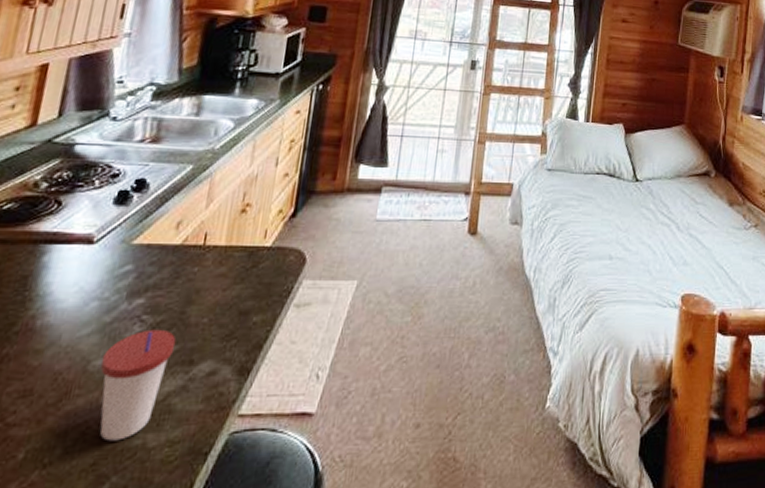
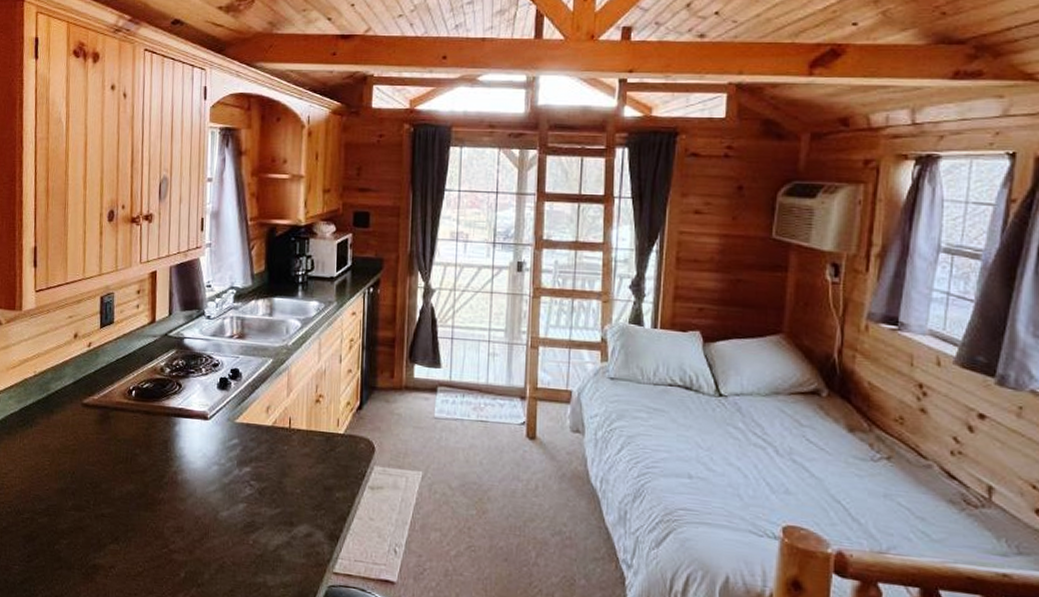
cup: present [100,329,177,441] -> none [227,493,278,576]

